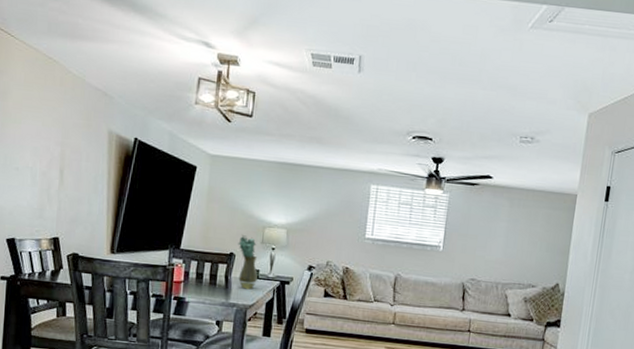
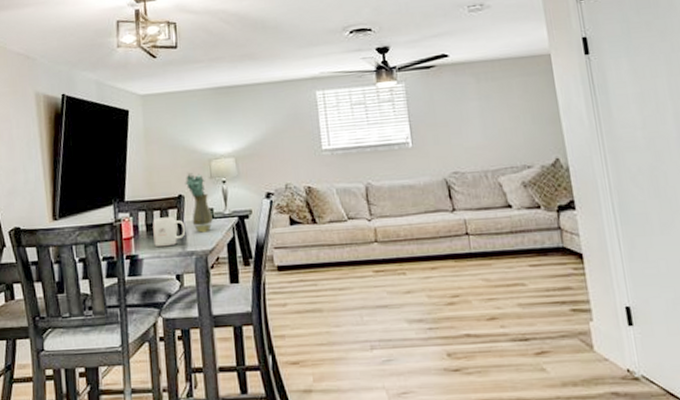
mug: none [201,269,232,296] -> present [152,217,186,247]

